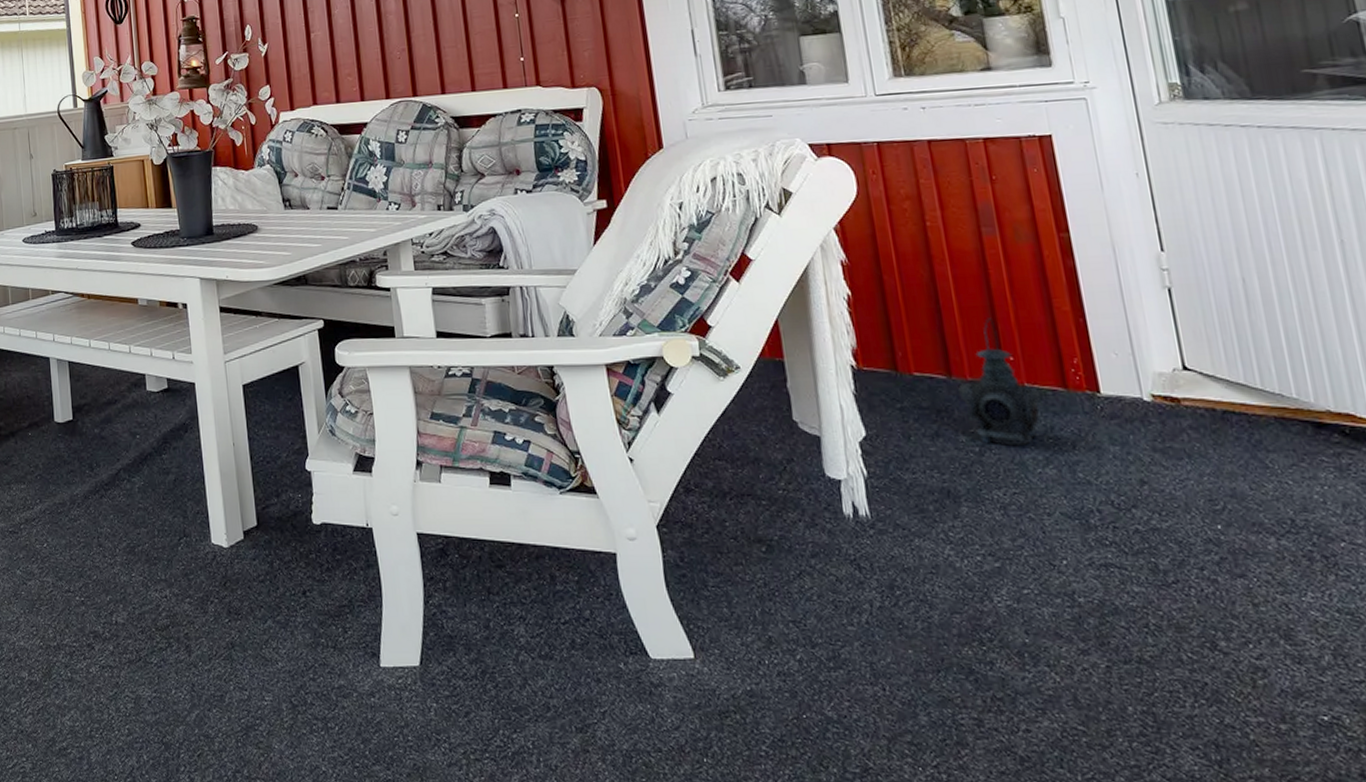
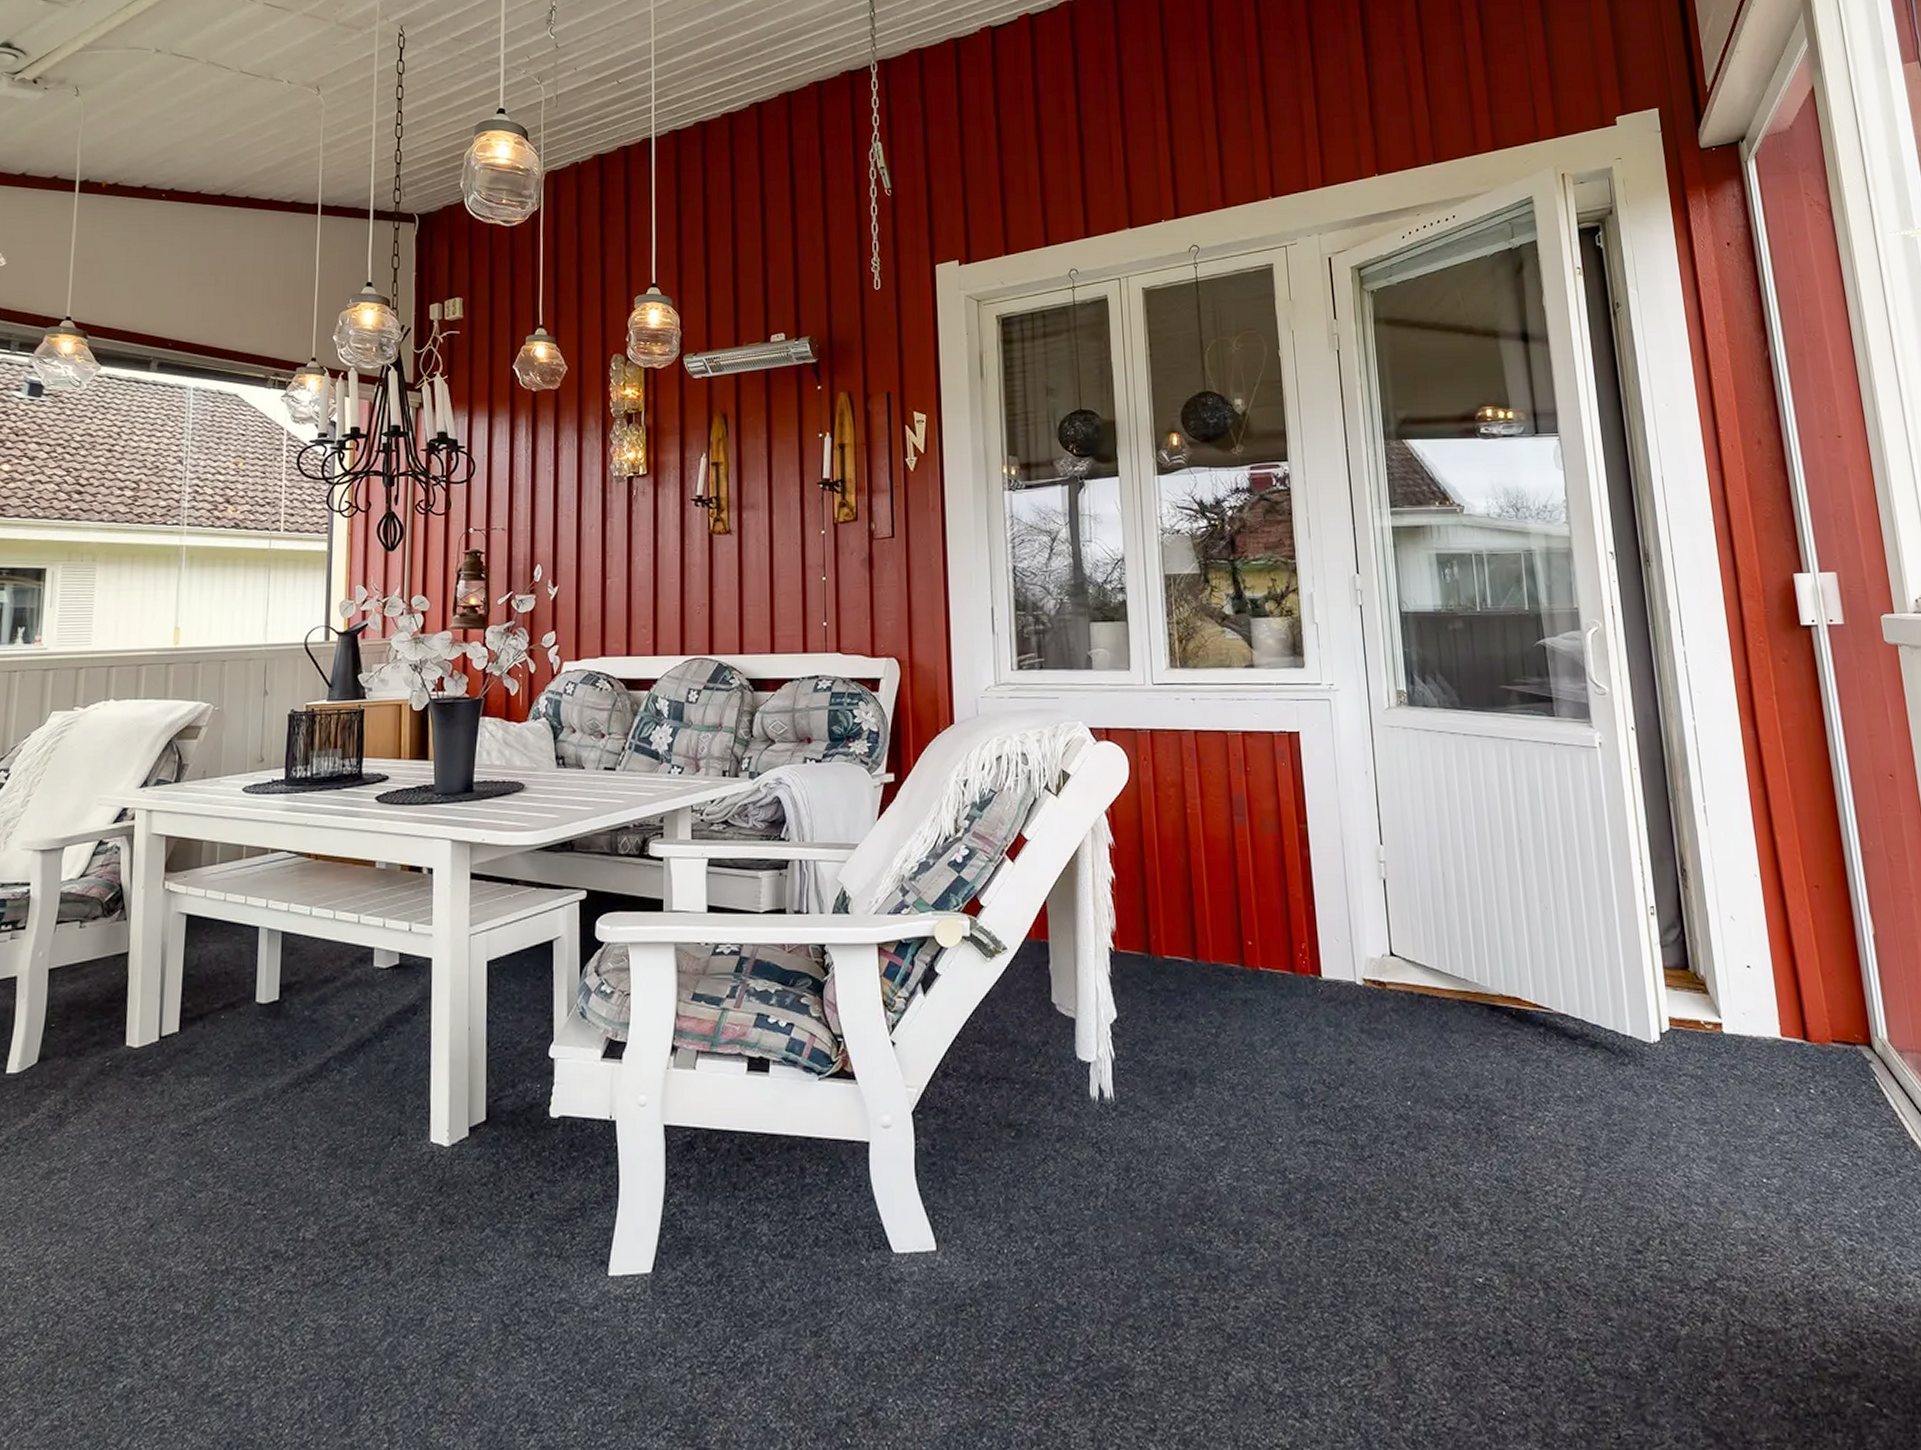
lantern: present [958,318,1044,446] -> none [1202,903,1275,1027]

